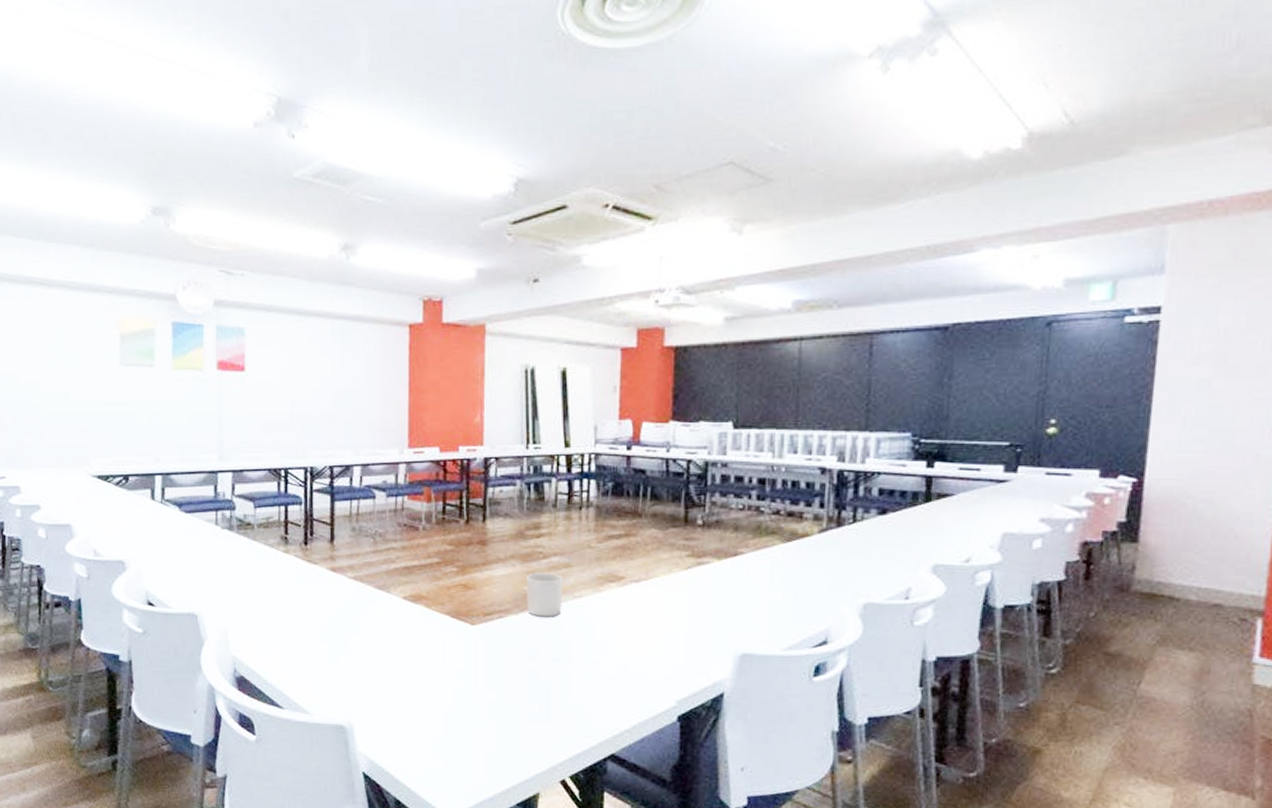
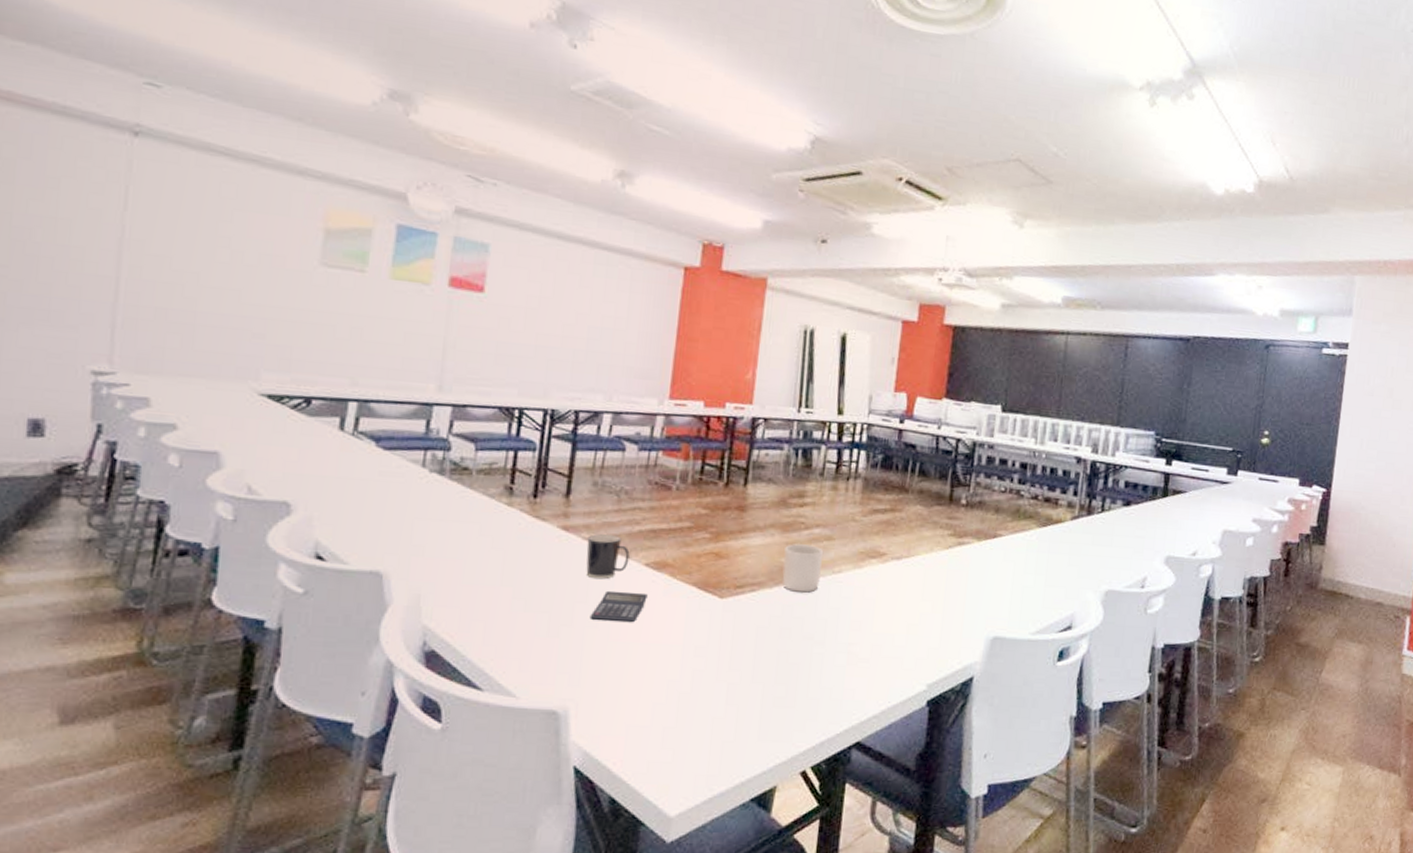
mug: none [352,573,389,613] -> present [586,534,630,580]
calculator: none [361,622,408,649] -> present [590,590,648,623]

